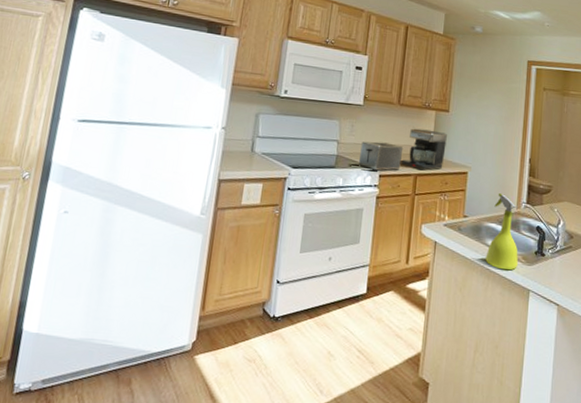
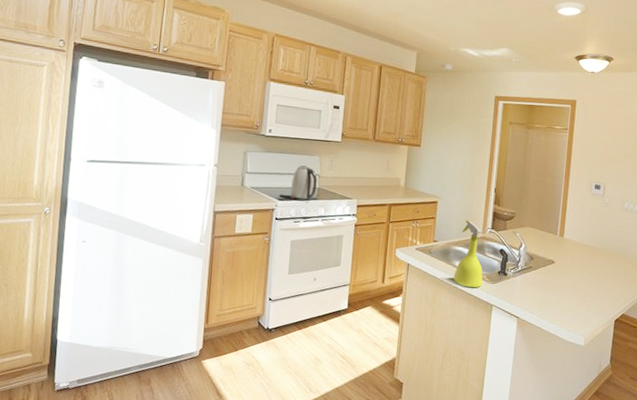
kettle: none [305,130,336,170] -> present [290,165,317,202]
toaster: present [358,141,404,172] -> none [338,175,379,203]
coffee maker: present [401,128,447,171] -> none [376,162,419,201]

